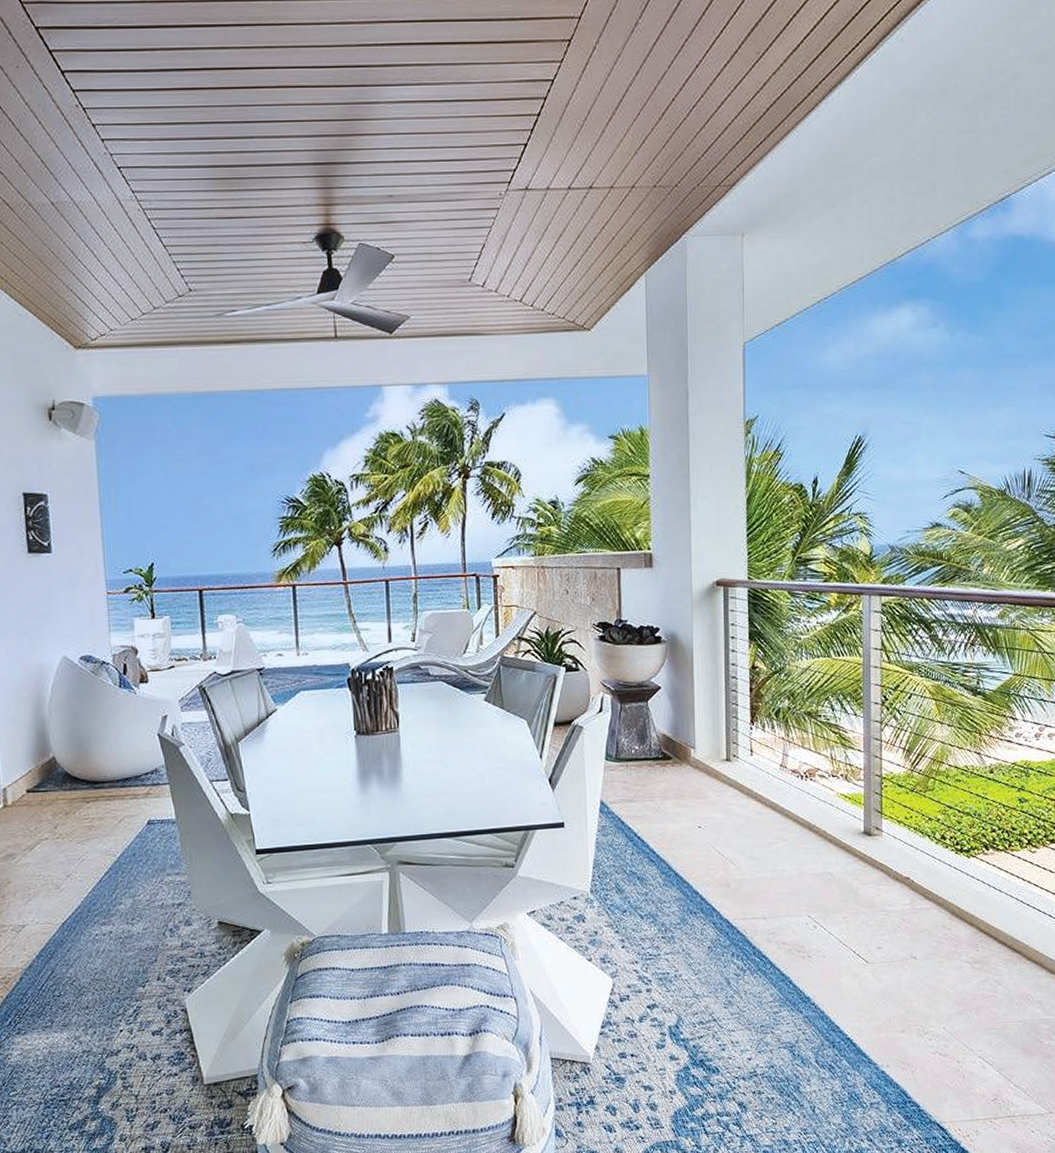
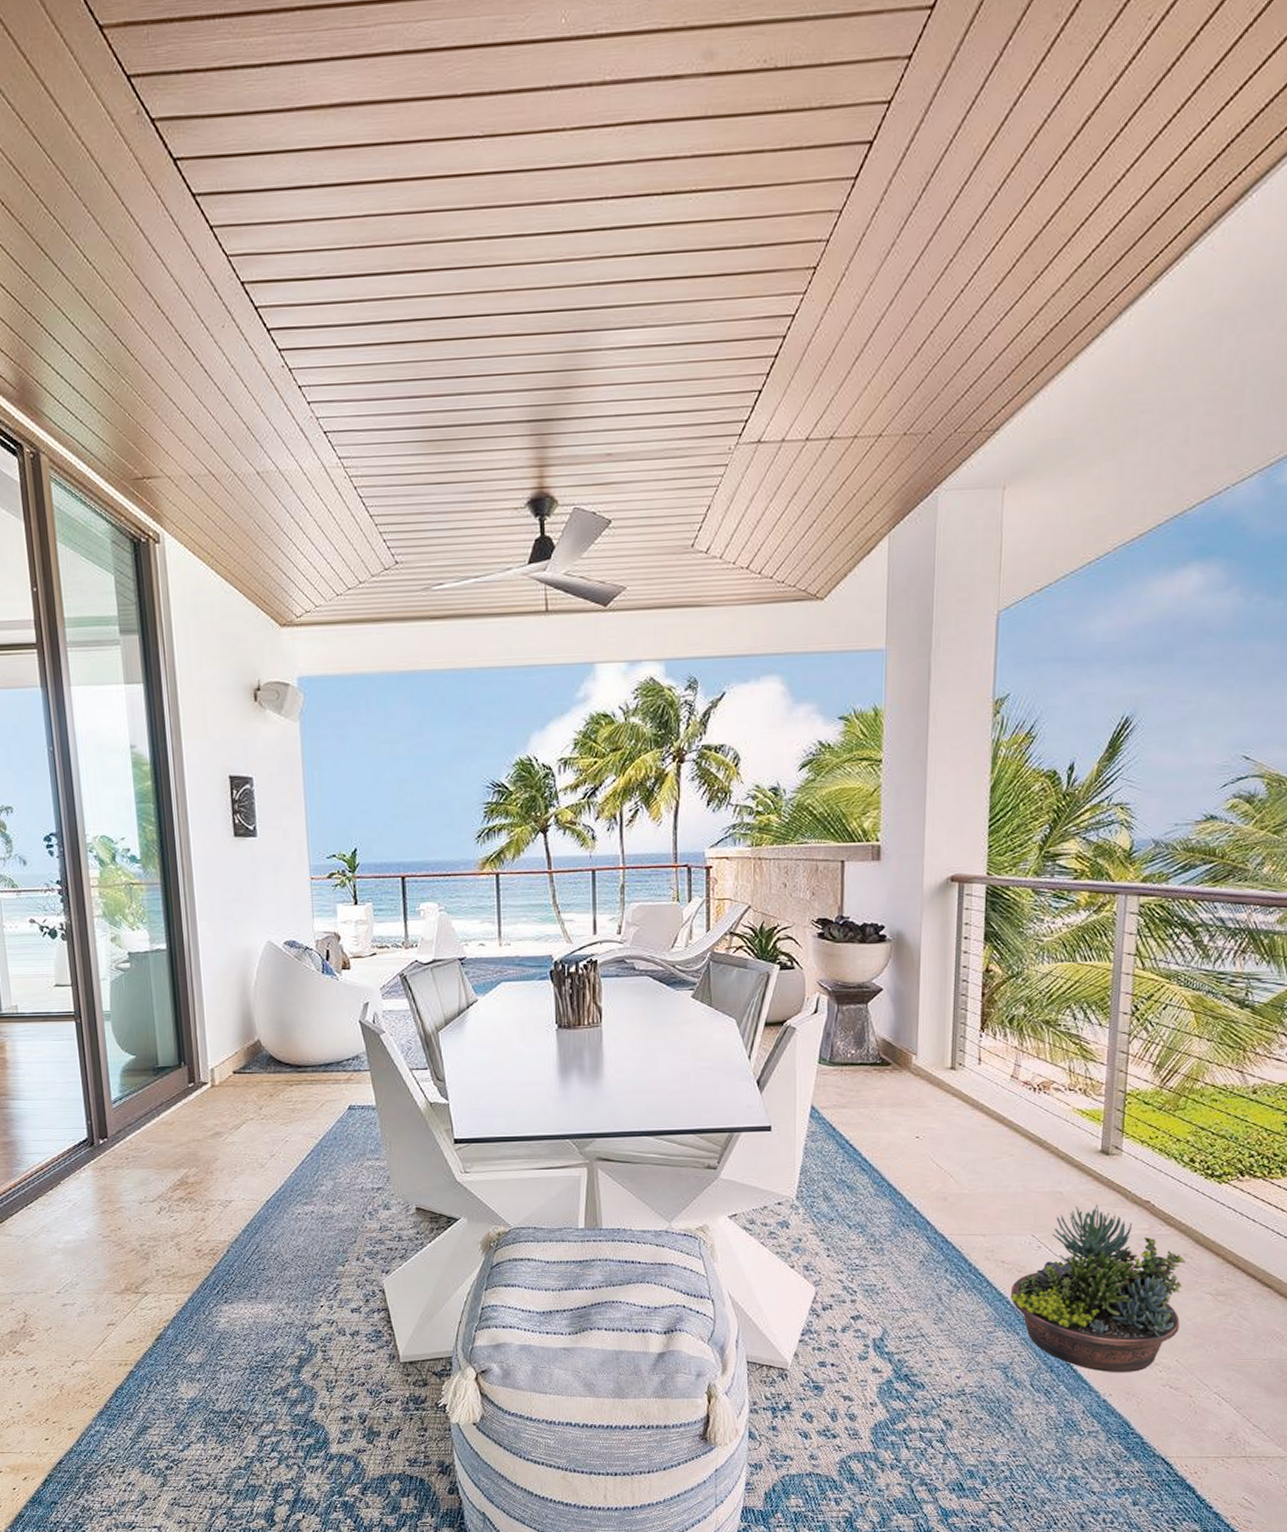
succulent planter: none [792,883,944,1044] -> present [1010,1204,1186,1373]

